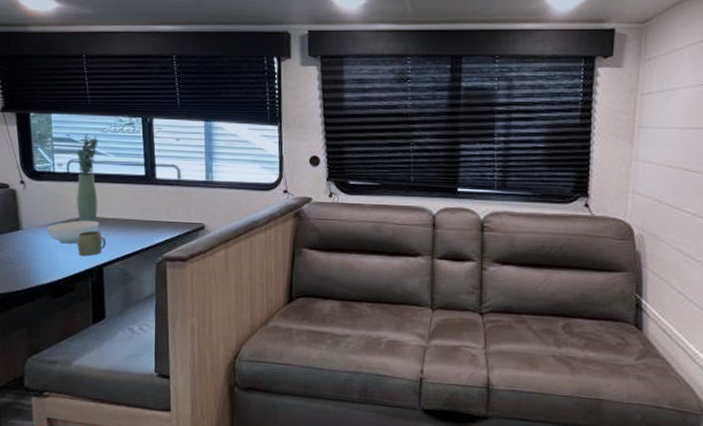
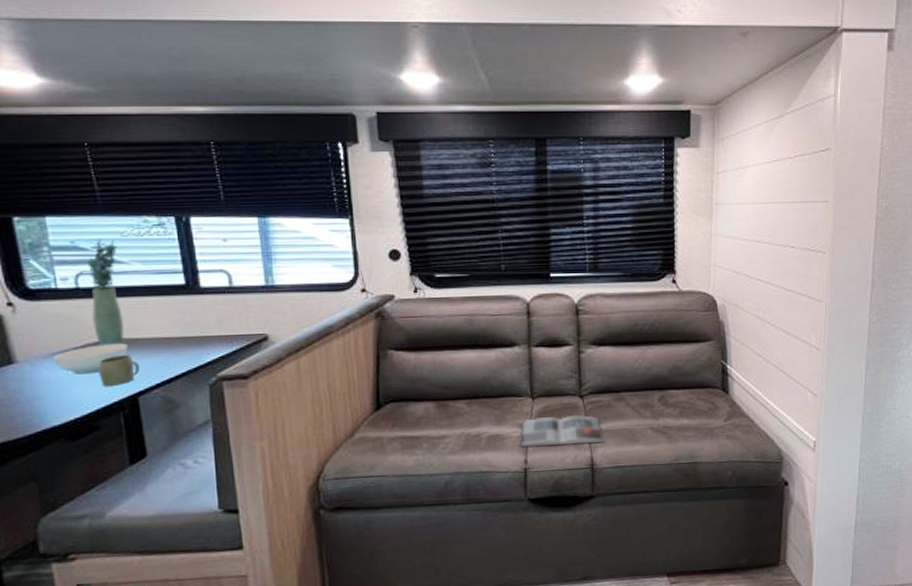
magazine: none [416,329,503,364] -> present [519,414,605,448]

